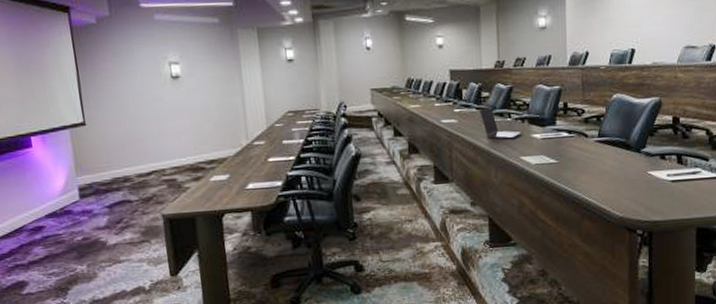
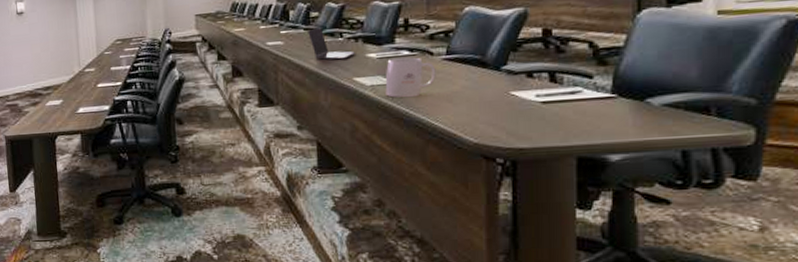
mug: none [547,138,590,177] -> present [385,57,436,99]

